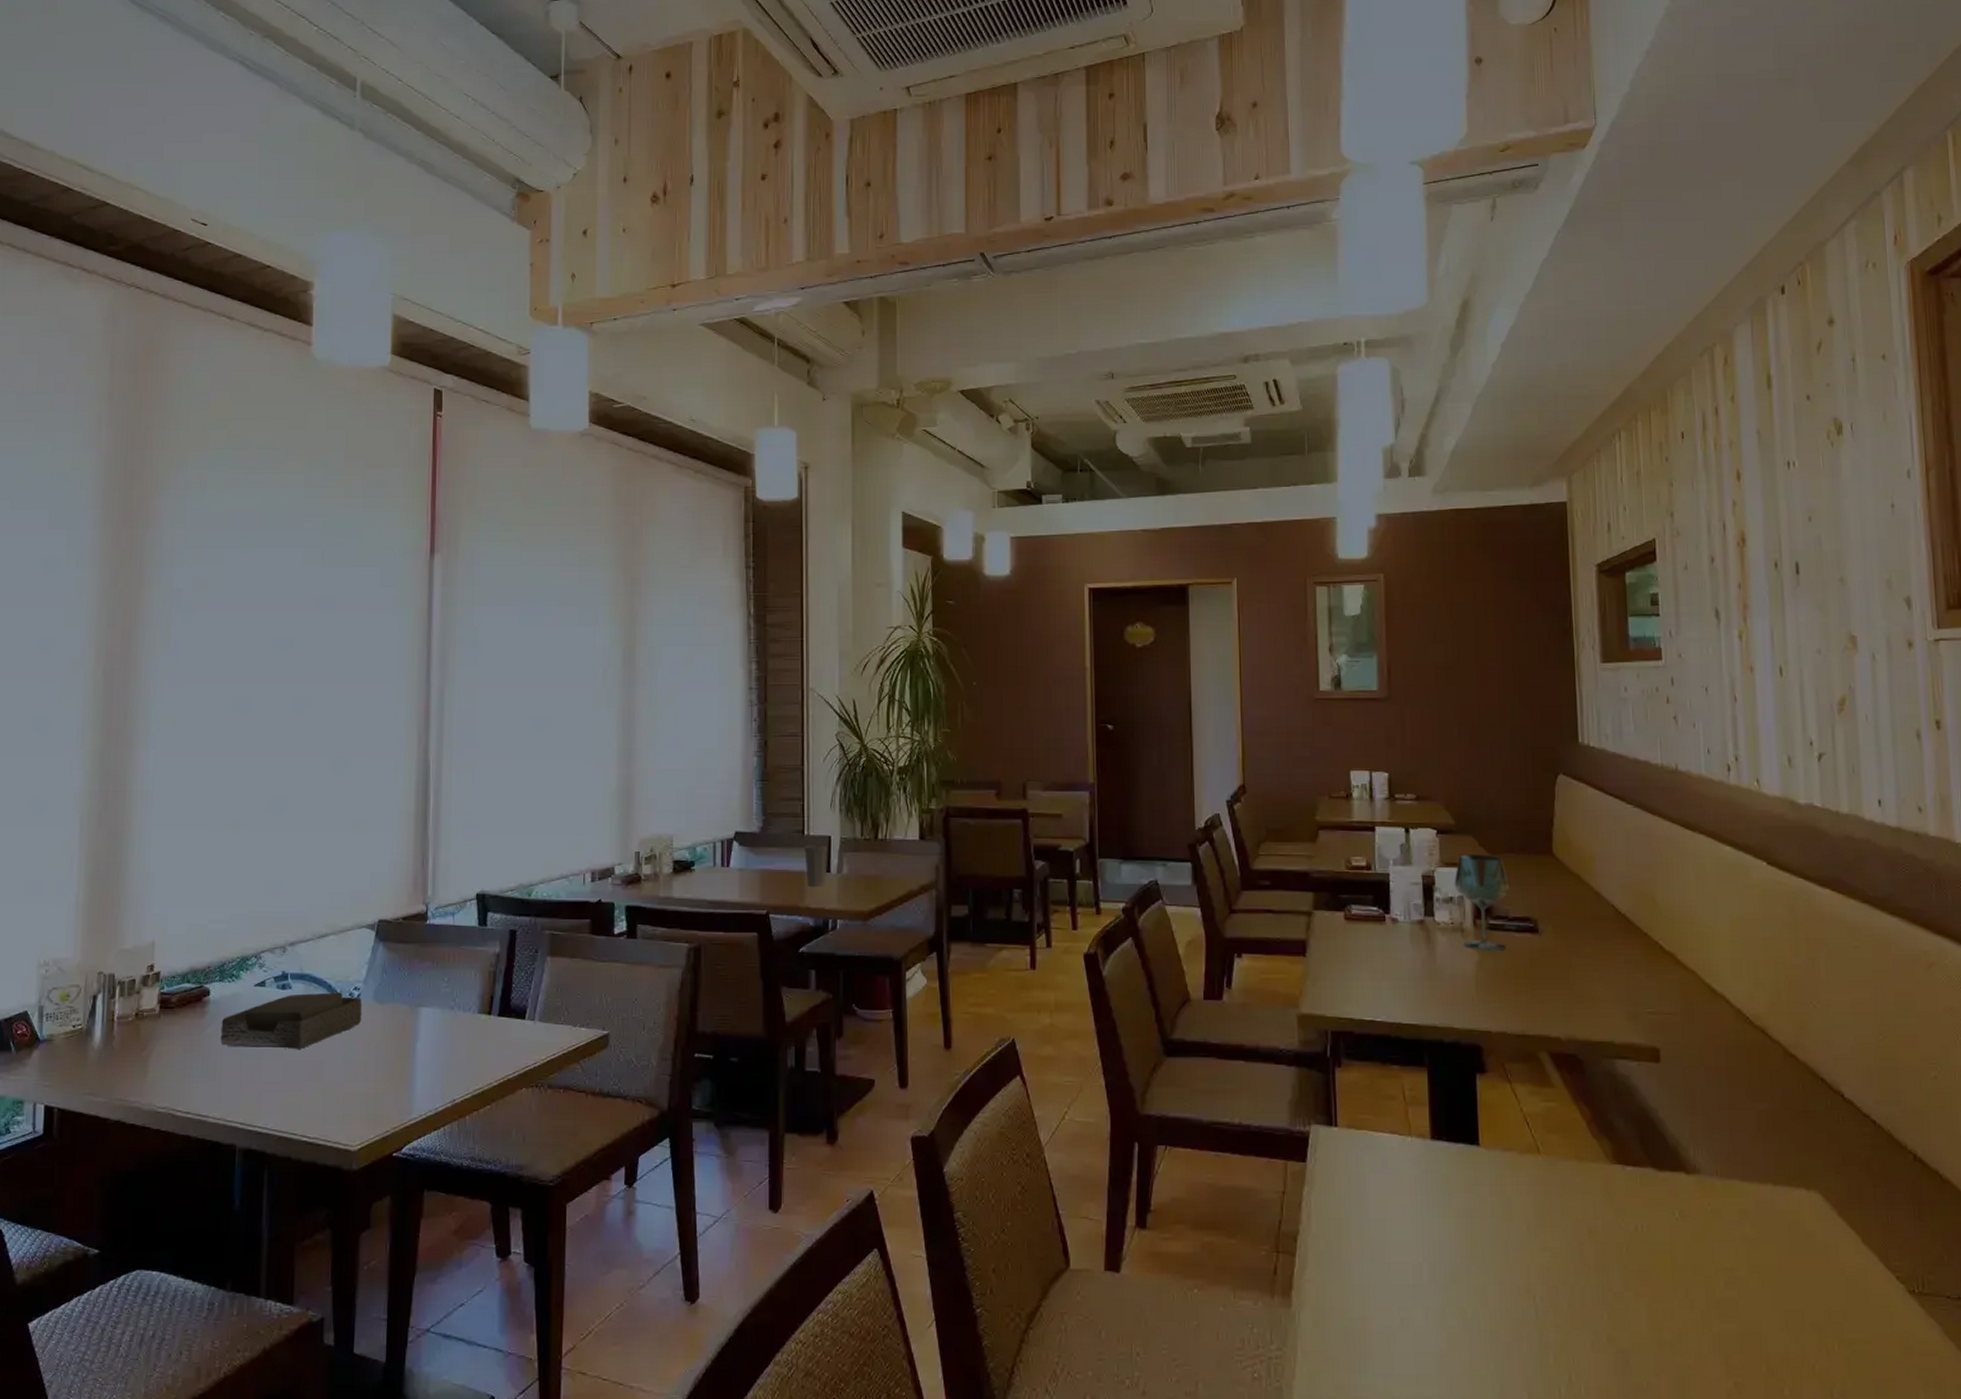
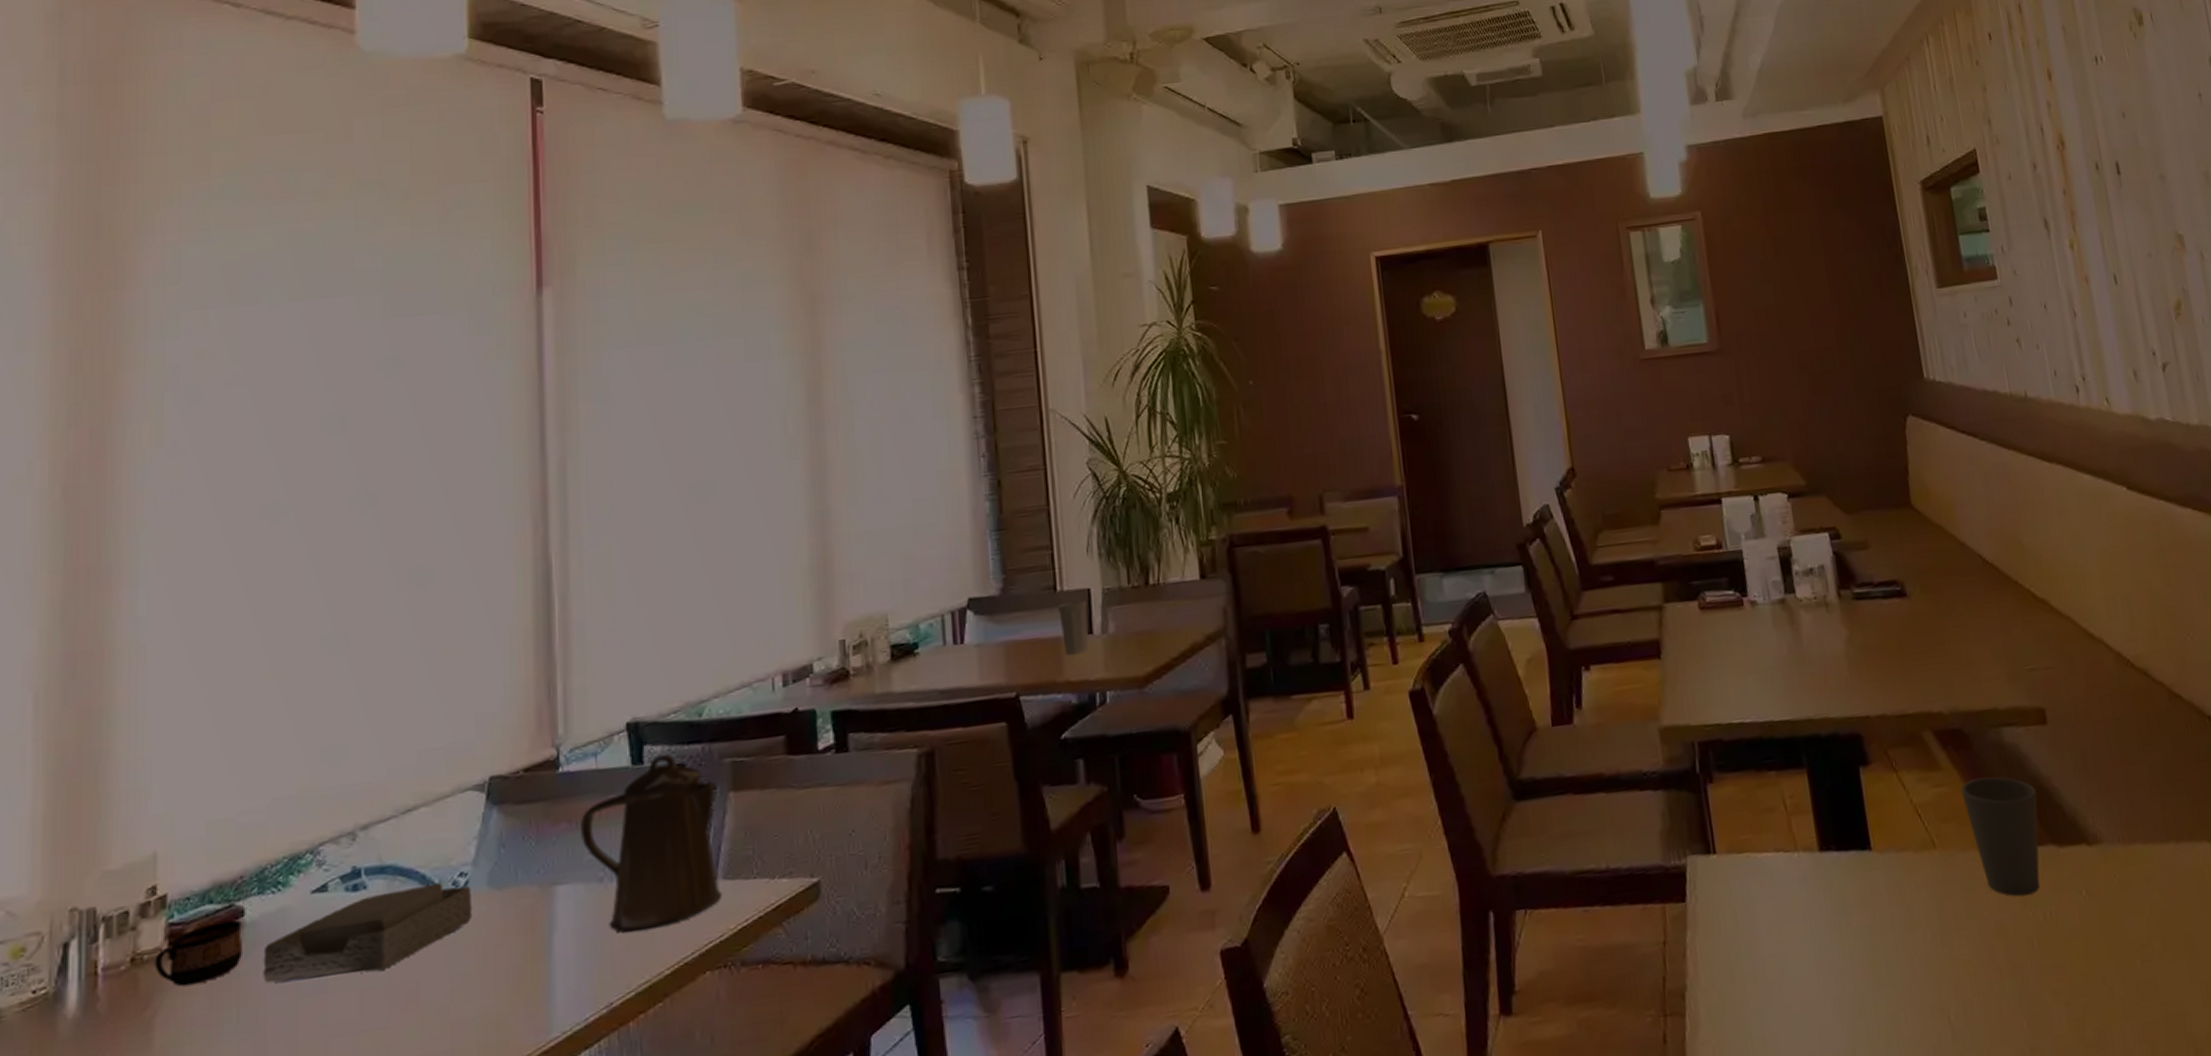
cup: none [150,997,208,1039] -> present [154,919,242,987]
teapot: none [440,920,537,1049] -> present [581,753,721,932]
wine glass: present [1454,854,1509,953] -> none [1812,514,1875,626]
cup: none [1570,1100,1643,1207] -> present [1961,776,2040,897]

